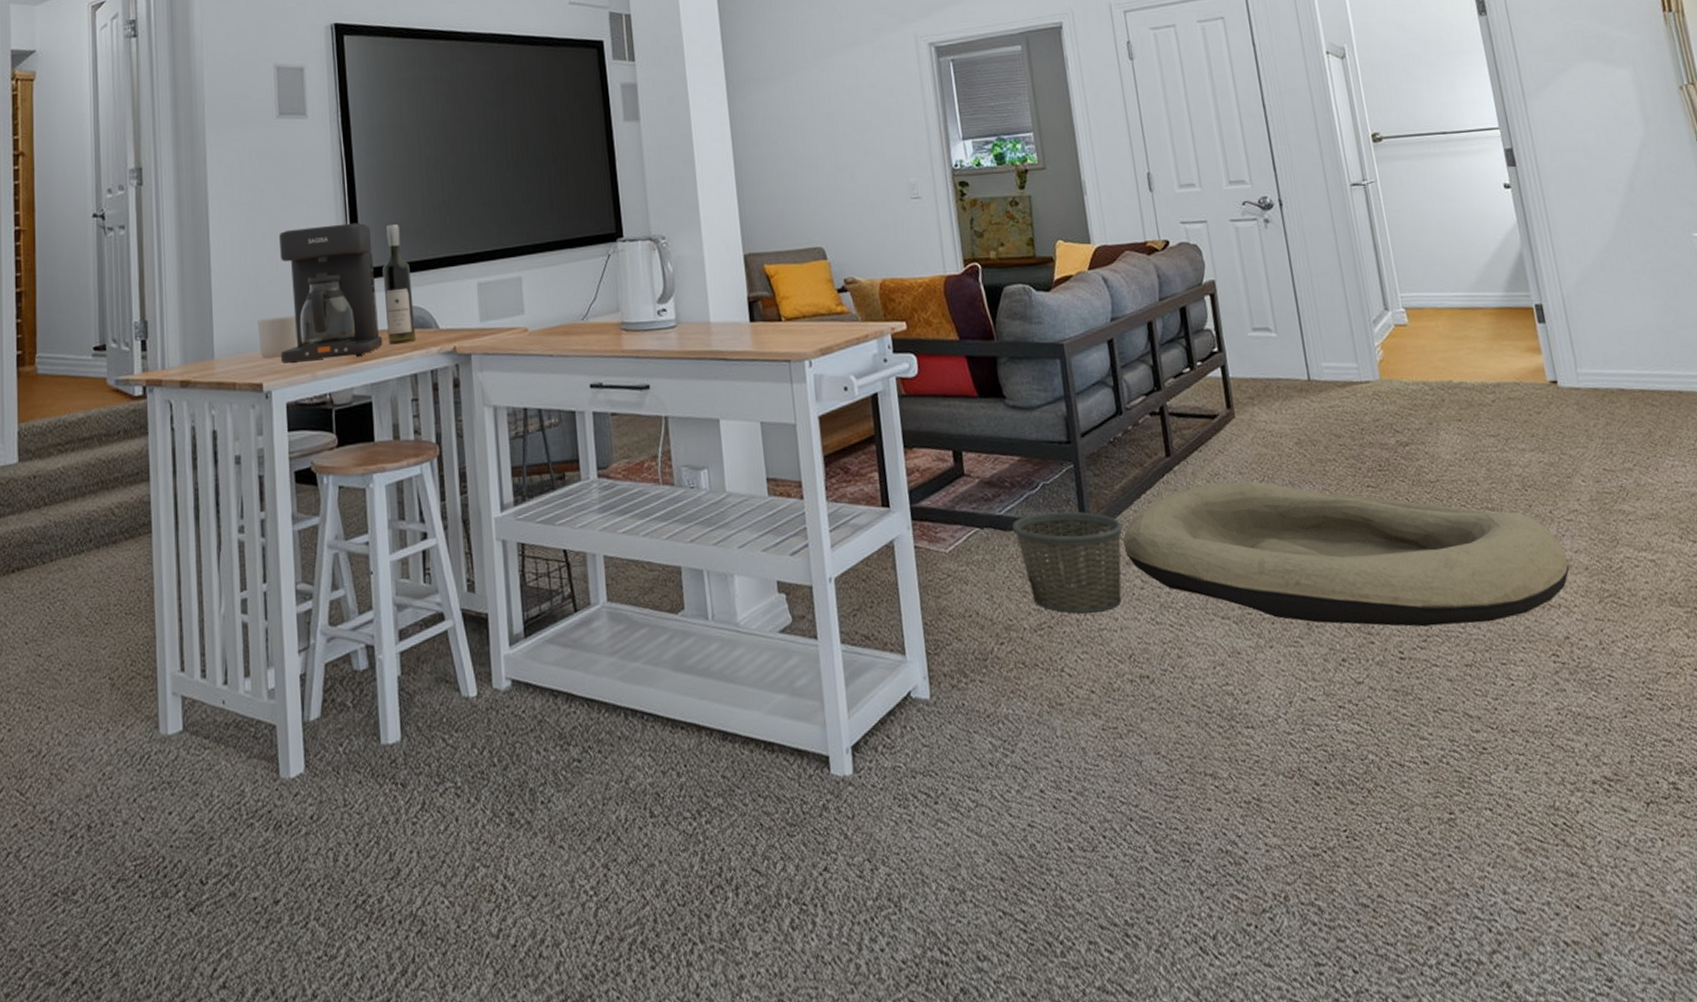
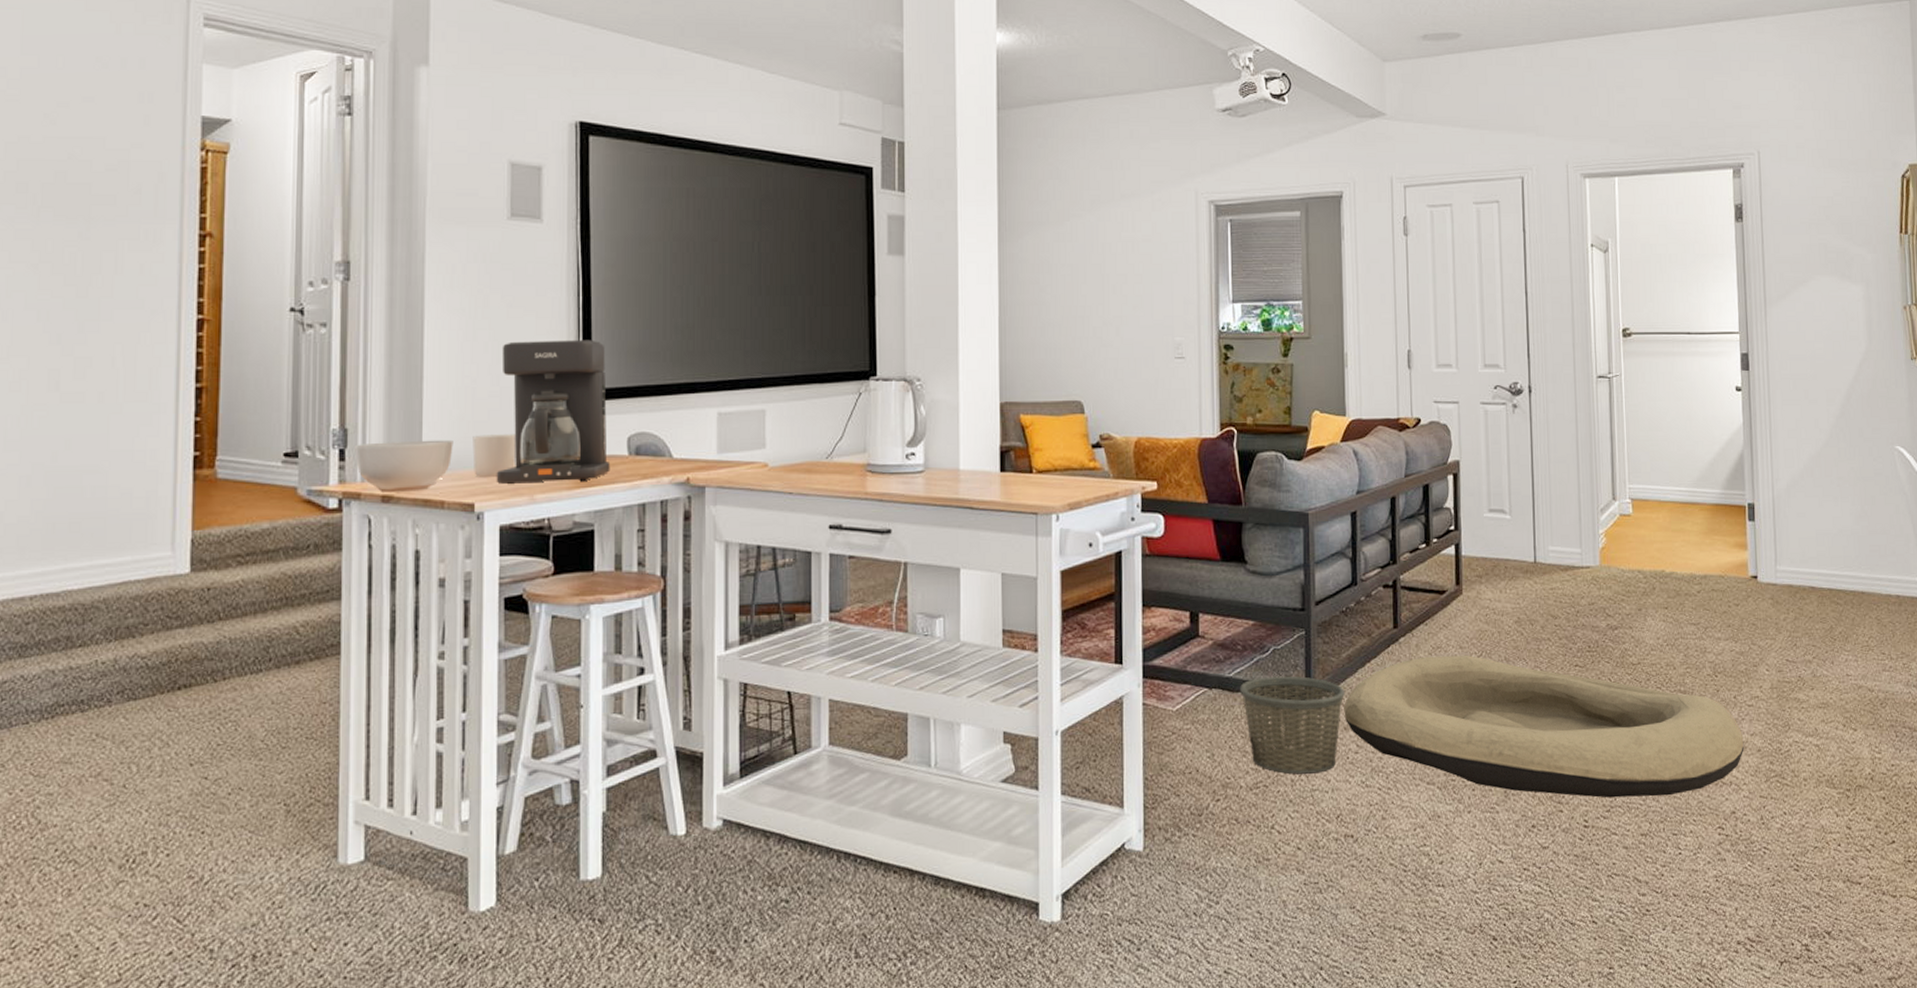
bowl: none [154,325,241,378] -> present [355,439,453,492]
bottle: present [382,224,416,345] -> none [615,345,646,471]

